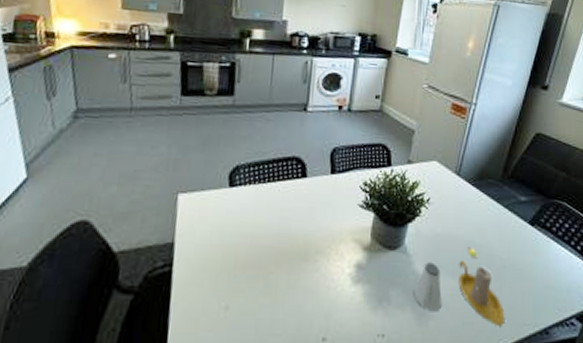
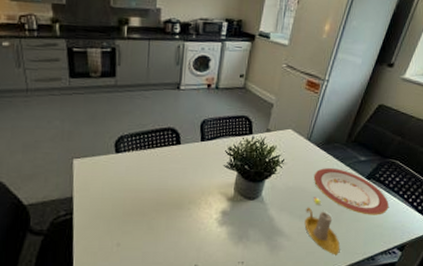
saltshaker: present [412,262,442,310] -> none [267,209,291,244]
plate: none [466,210,559,273] -> present [313,168,389,215]

